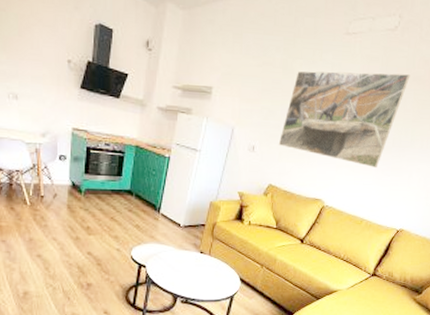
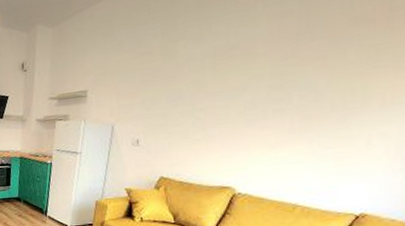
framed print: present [278,71,410,169] -> none [166,18,349,142]

